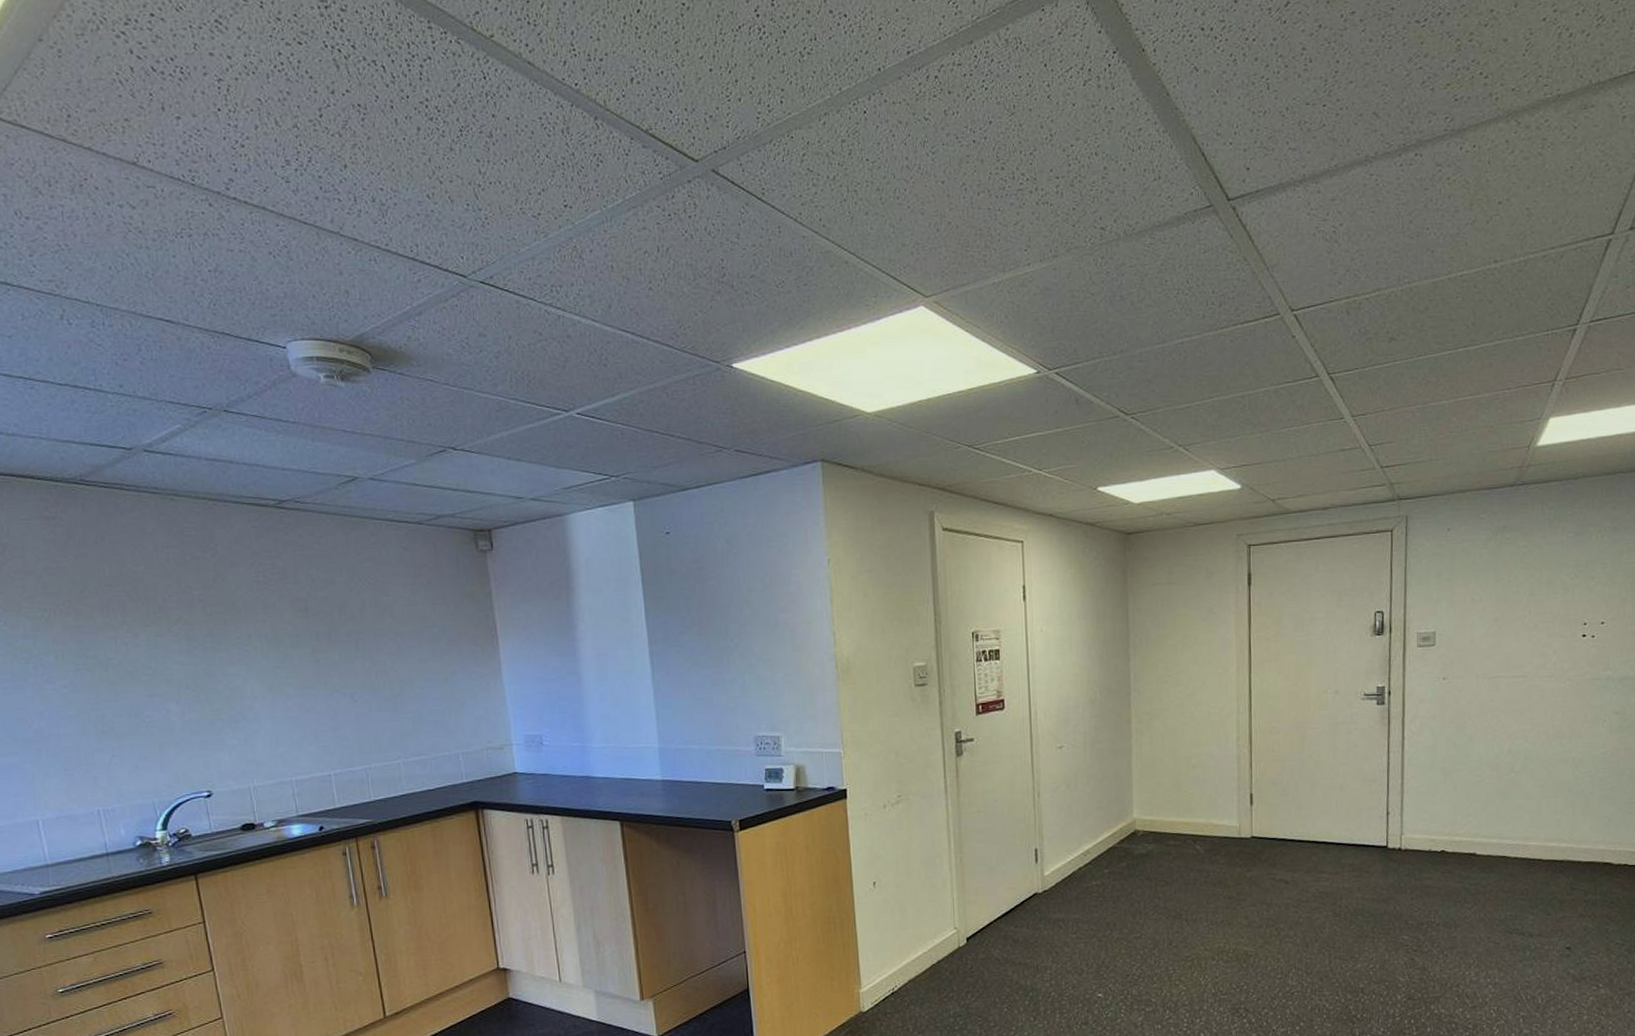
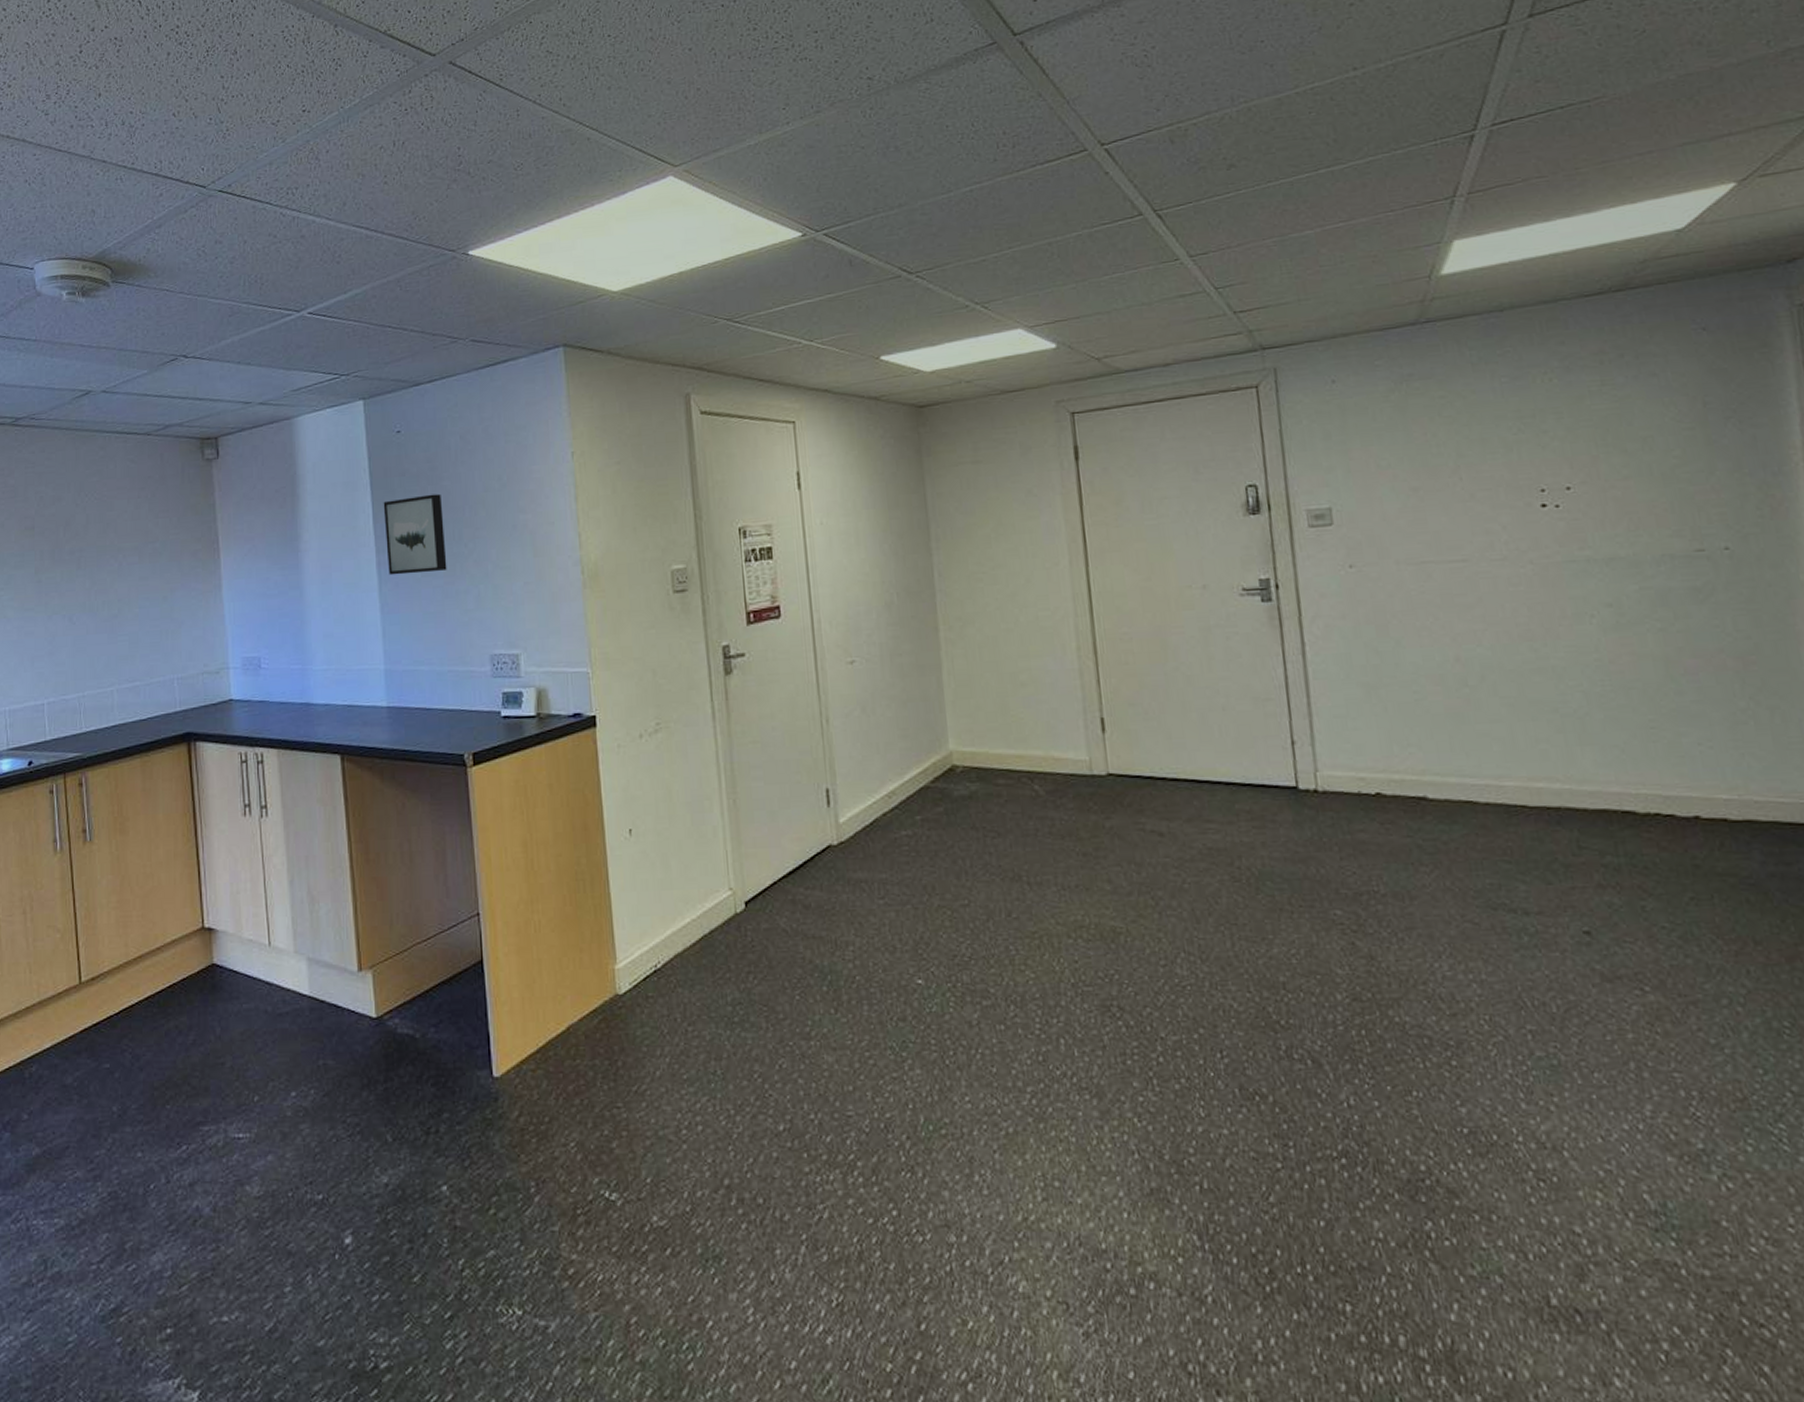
wall art: none [654,592,715,665] -> present [383,493,447,576]

